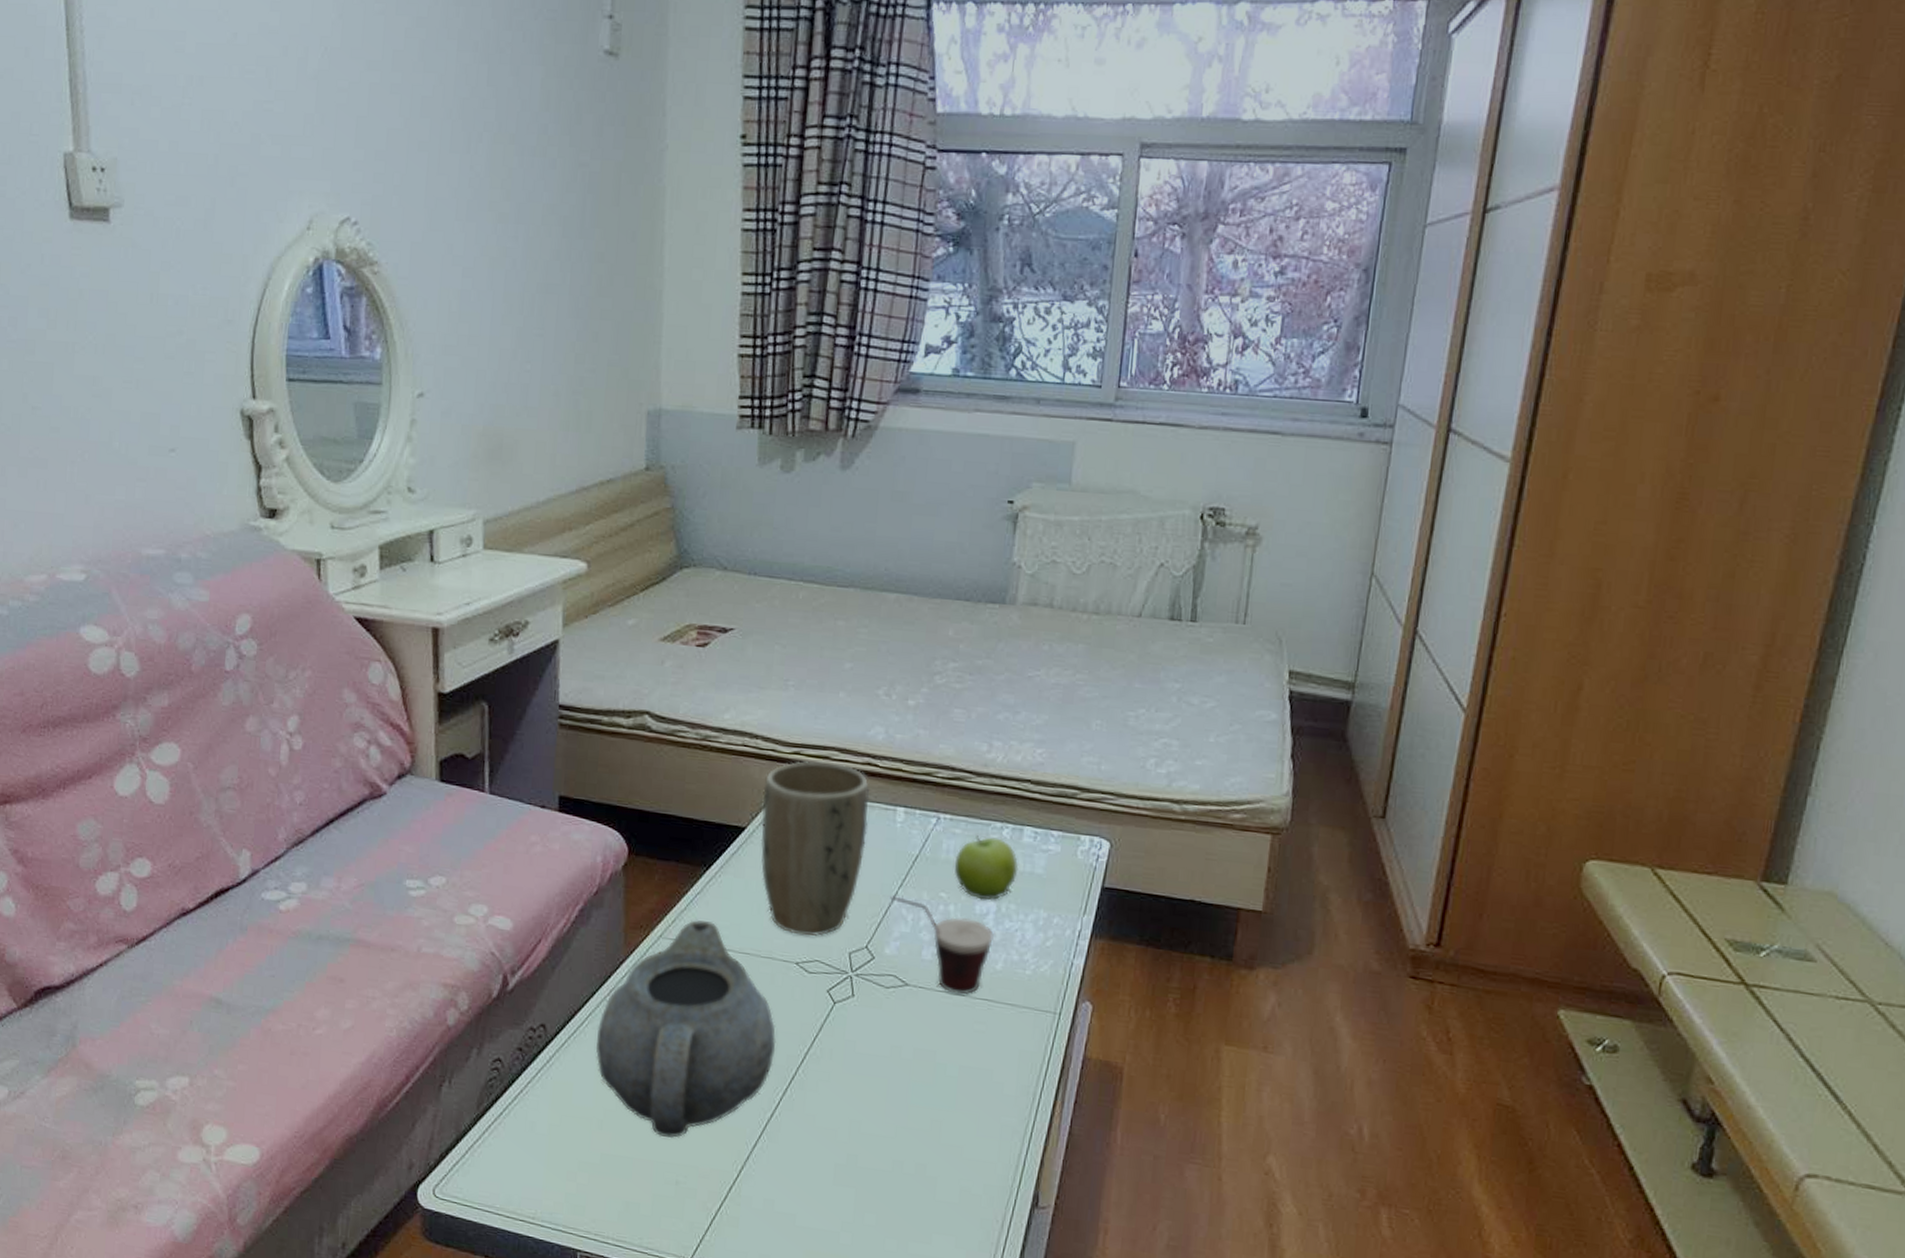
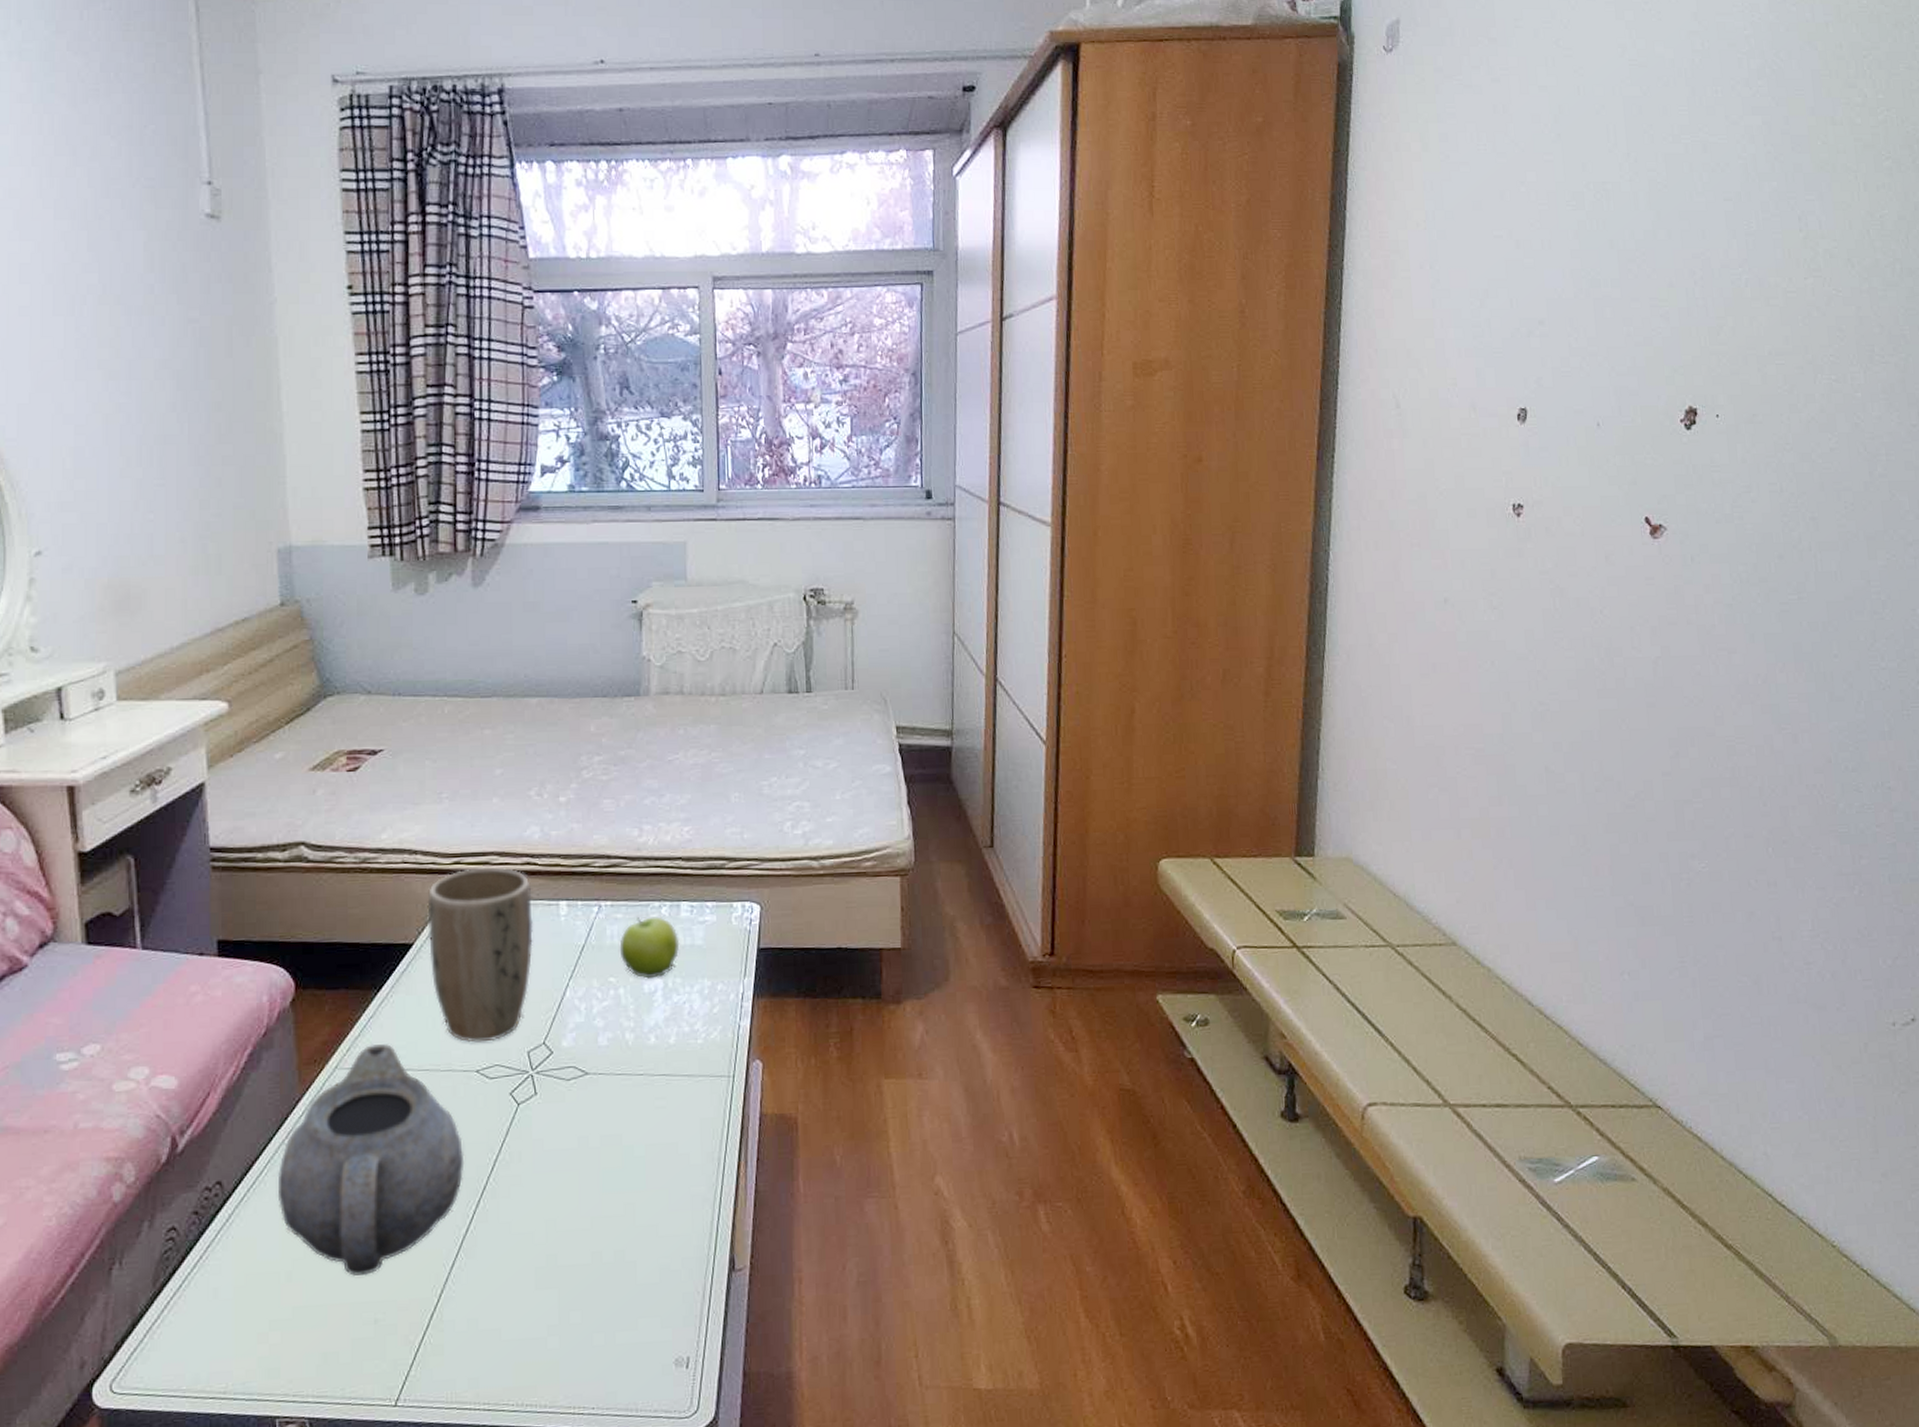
cup: present [890,896,995,995] -> none [562,988,665,1074]

